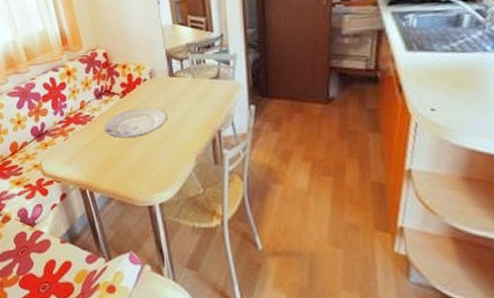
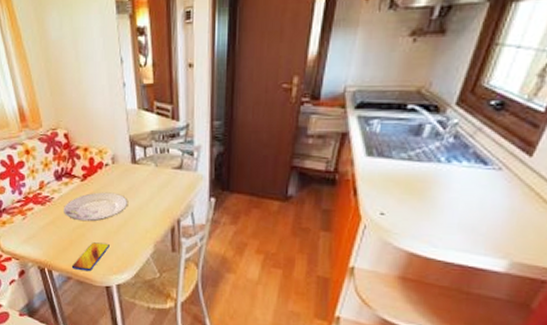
smartphone: none [113,159,151,191] -> present [71,242,110,272]

